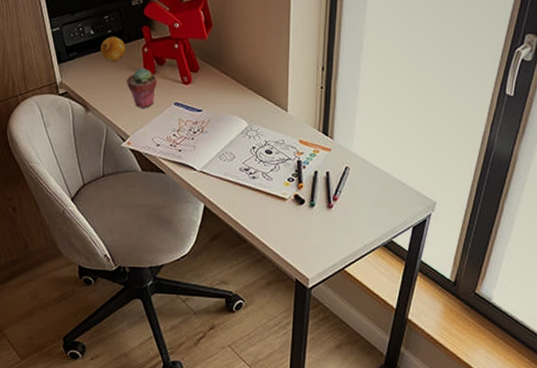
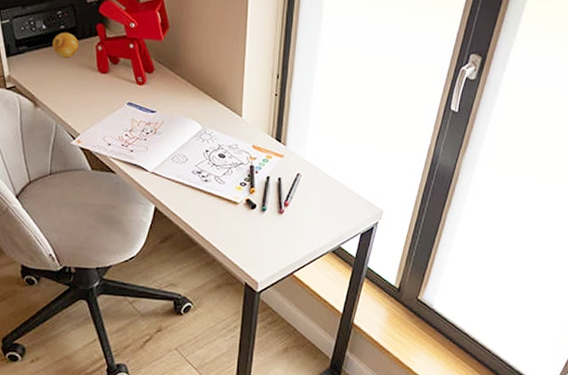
potted succulent: present [126,67,157,108] -> none [78,65,110,107]

